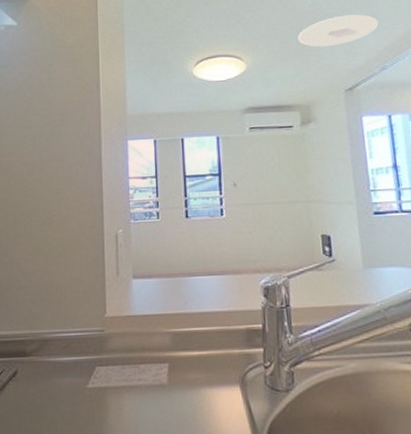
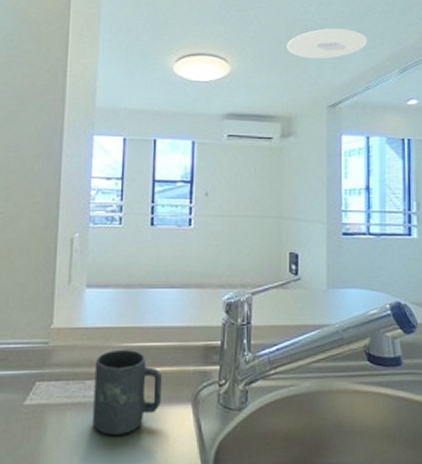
mug: none [146,335,211,416] -> present [92,350,163,435]

